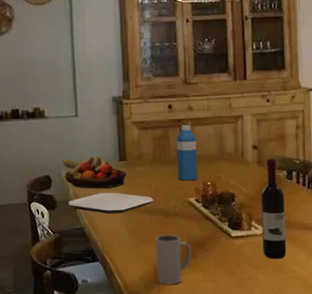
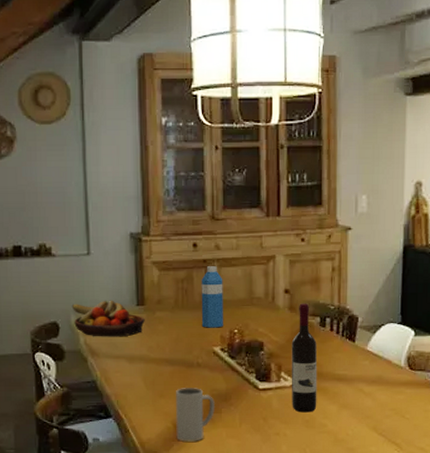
plate: present [67,192,154,214] -> none [77,341,174,365]

